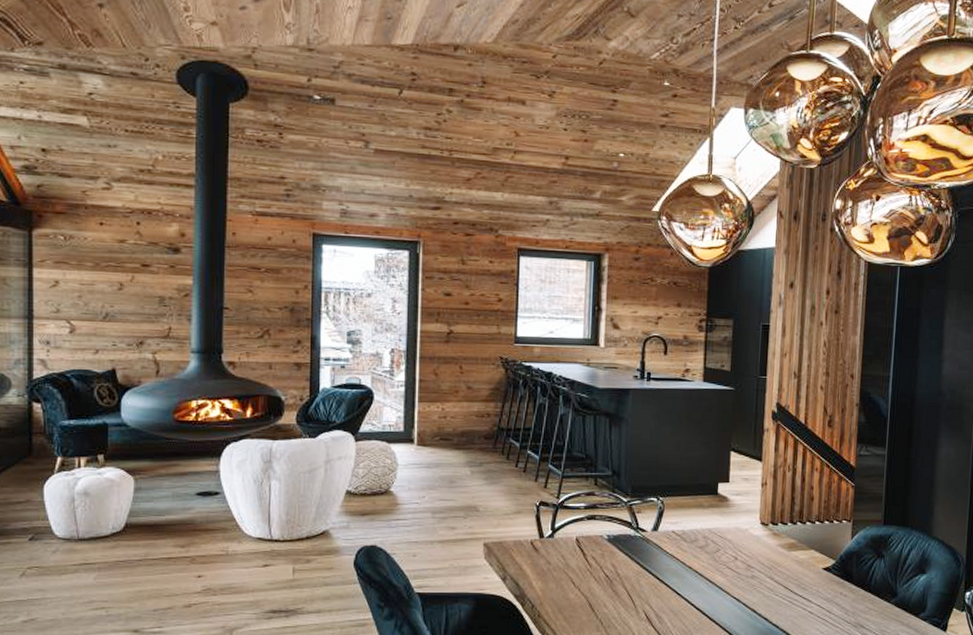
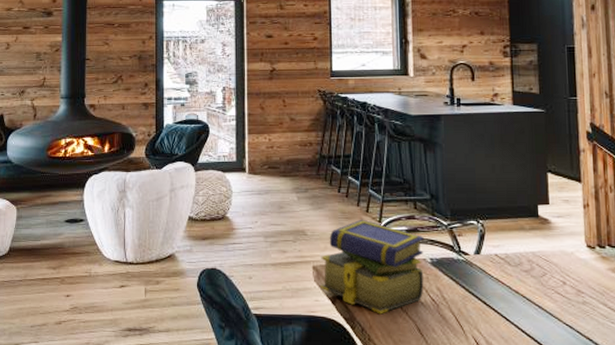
stack of books: none [491,495,602,591] -> present [320,219,424,314]

